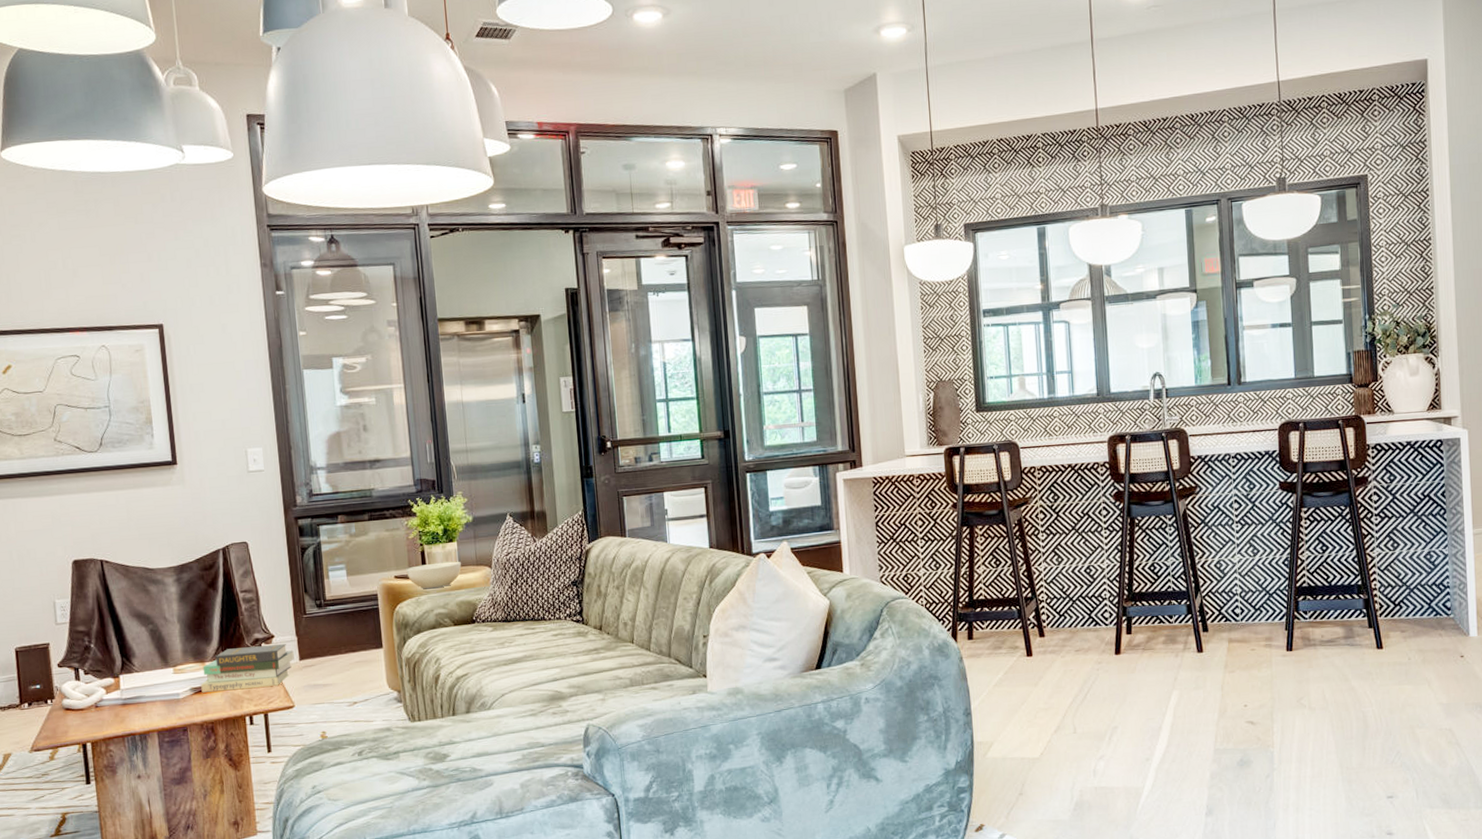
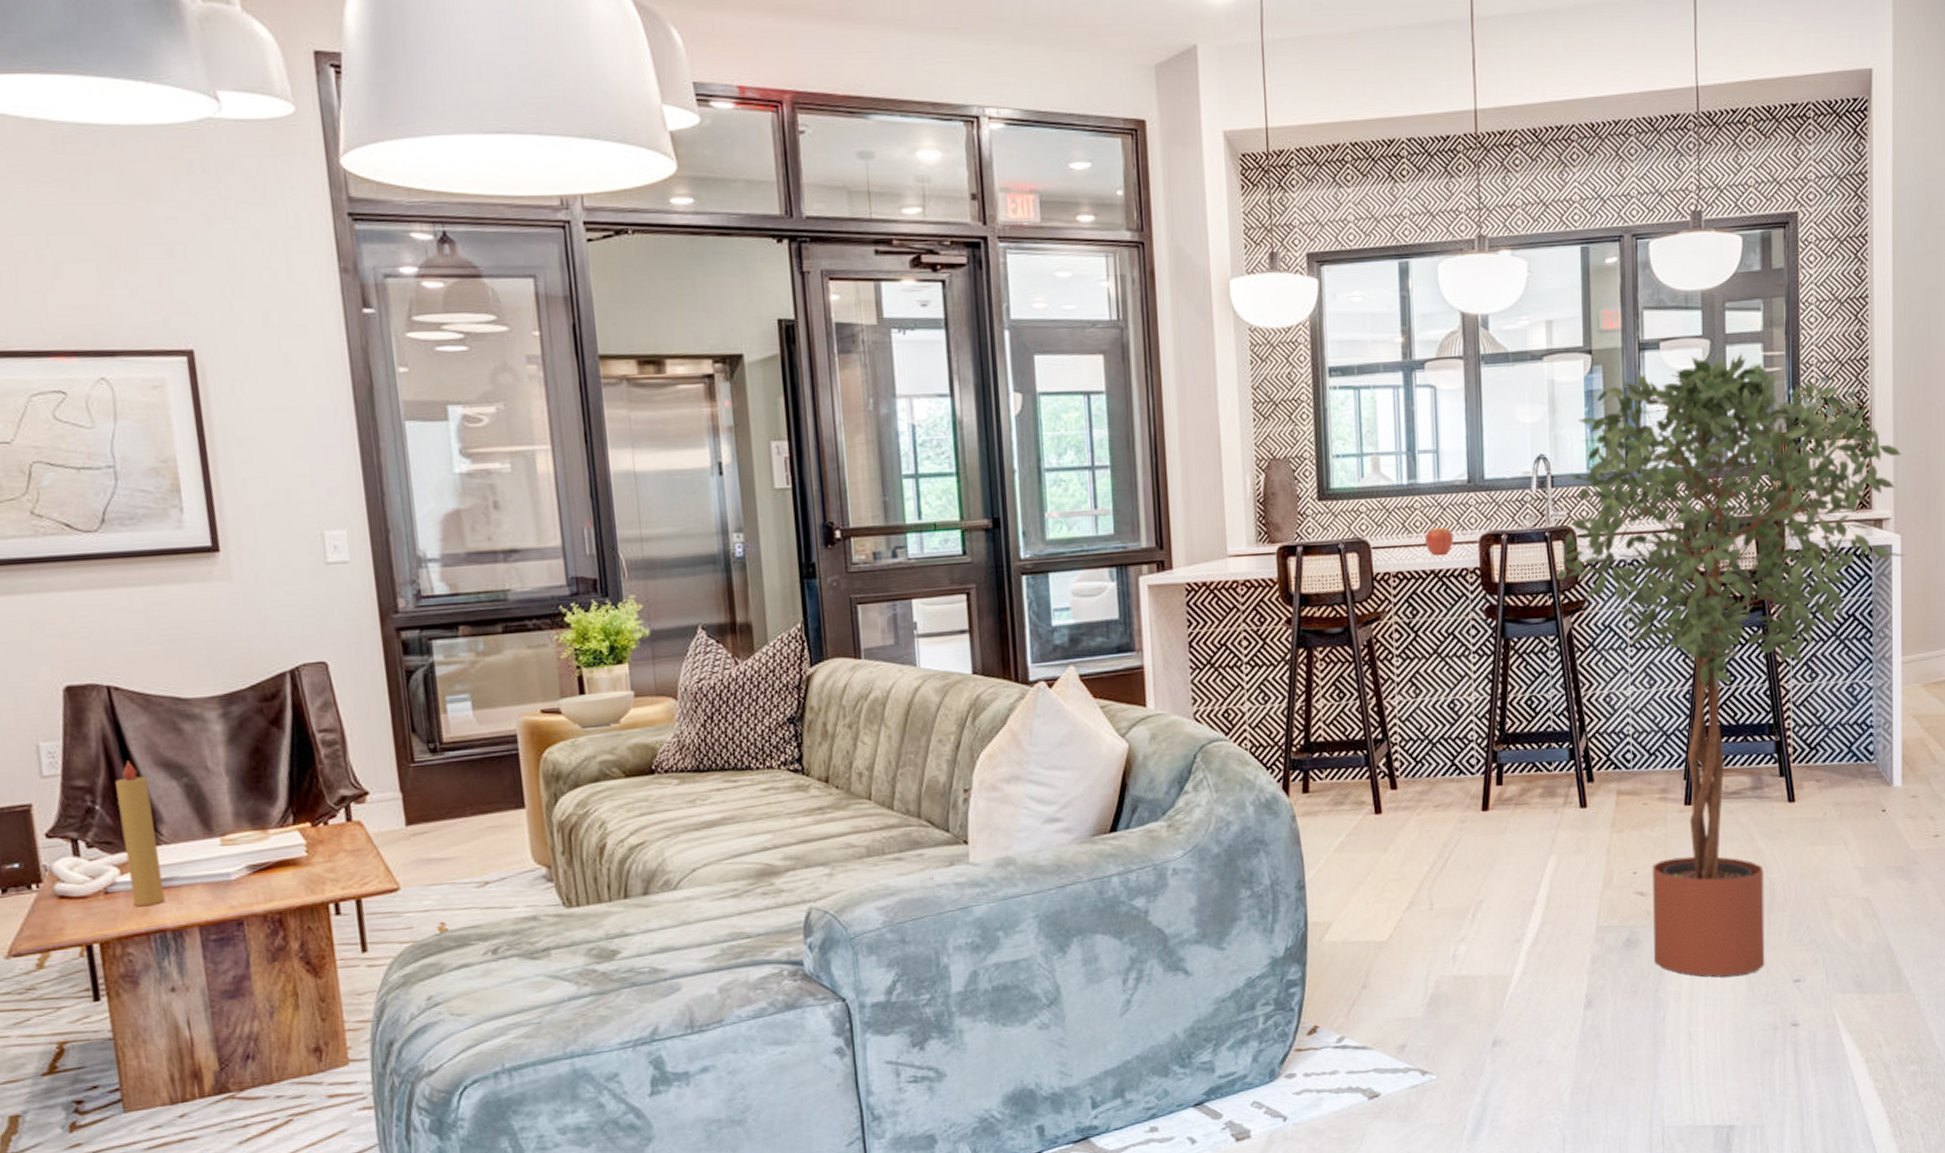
candle: none [104,612,136,717] -> present [115,760,166,907]
books: present [201,644,295,693] -> none [262,803,399,872]
fruit: none [1063,429,1086,454] -> present [1425,525,1453,557]
potted tree: none [1171,287,1473,792] -> present [1555,352,1905,976]

